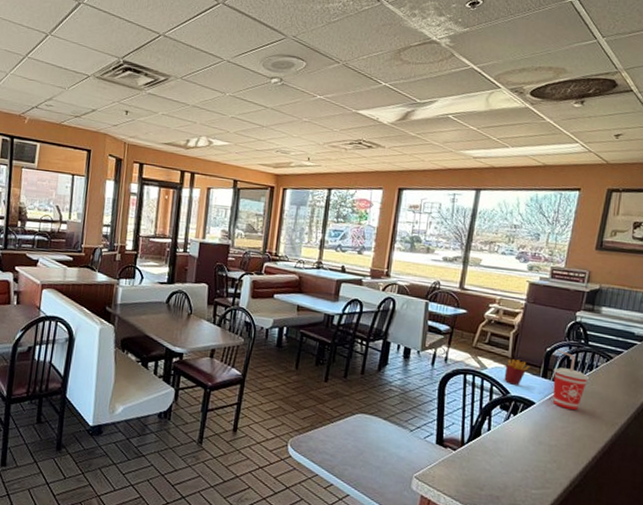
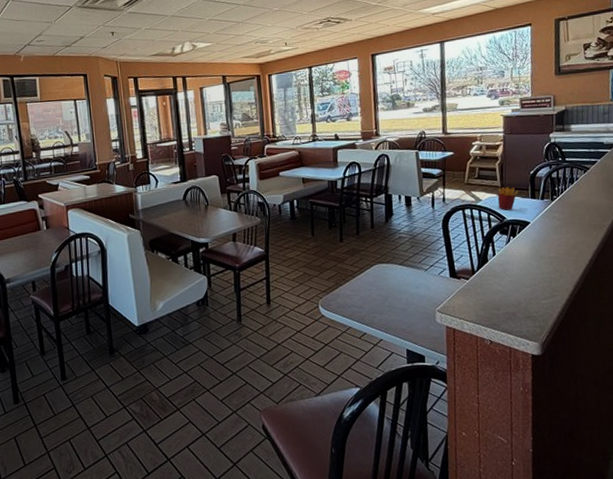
beverage cup: present [552,349,590,411] -> none [539,170,573,223]

